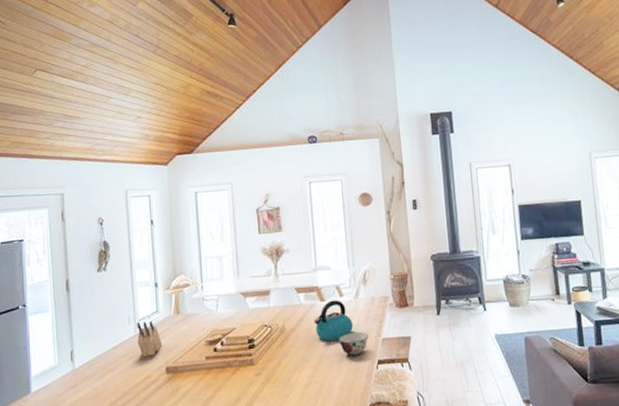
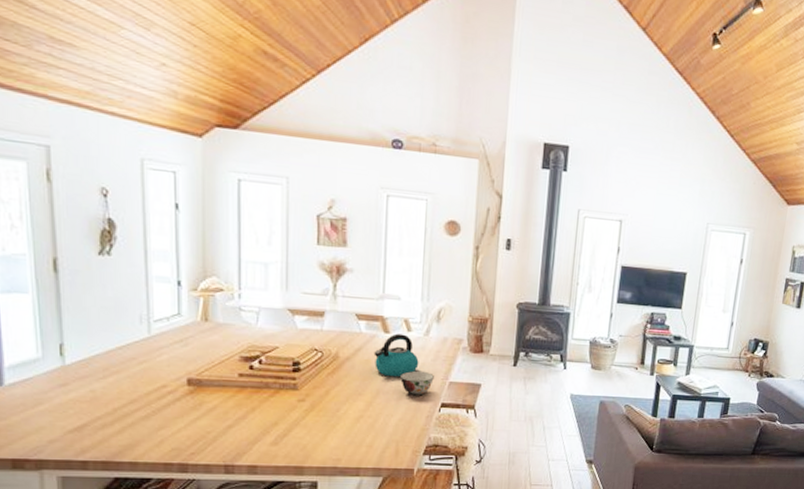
knife block: present [137,321,162,357] -> none [151,323,183,364]

